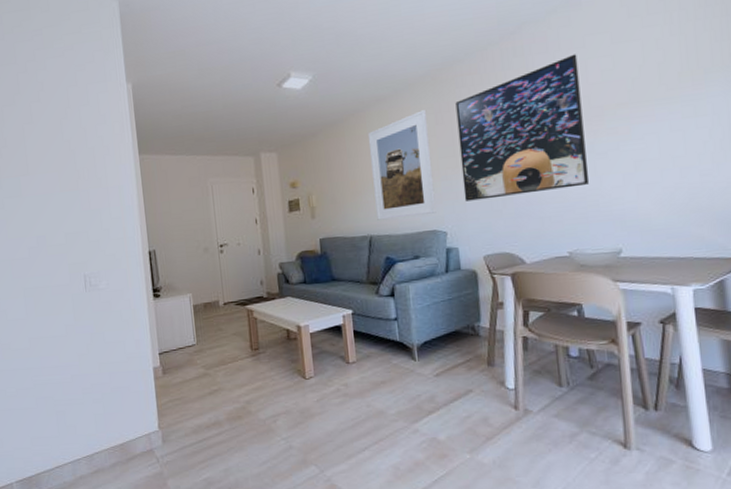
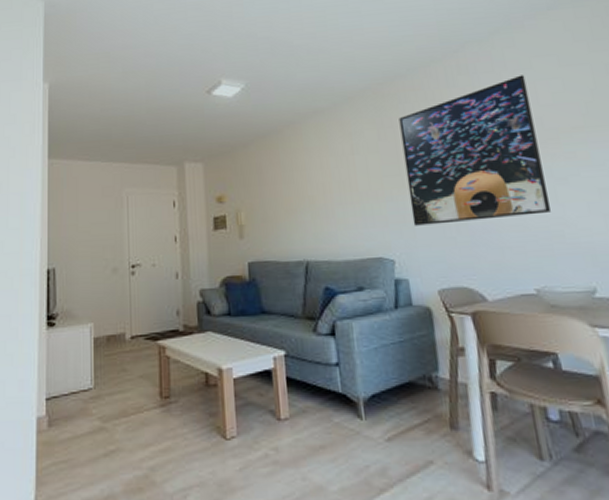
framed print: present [367,110,437,220] -> none [304,124,382,244]

